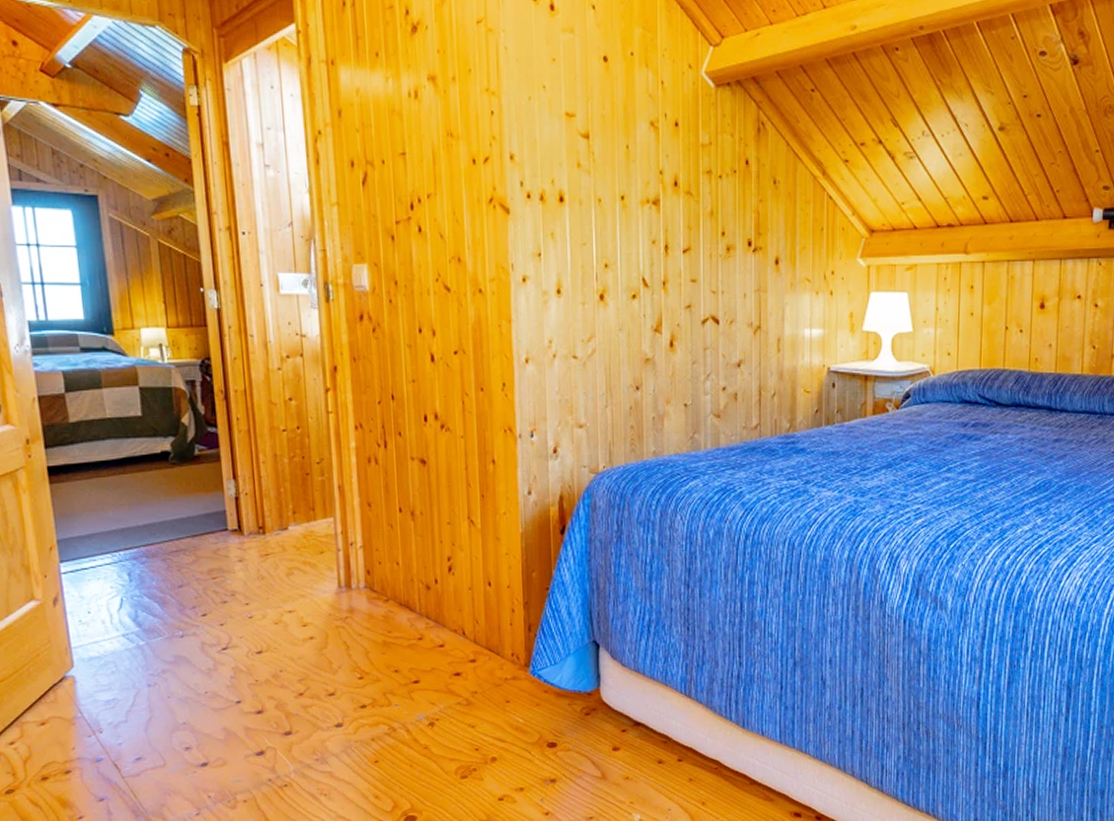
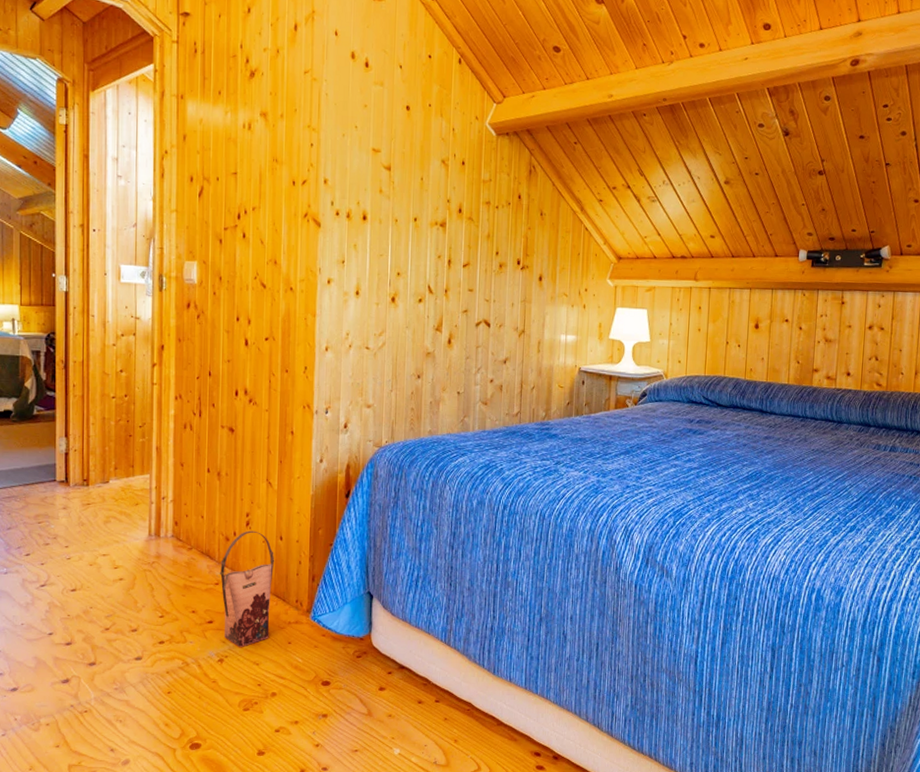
handbag: none [417,576,485,708] -> present [215,530,275,647]

